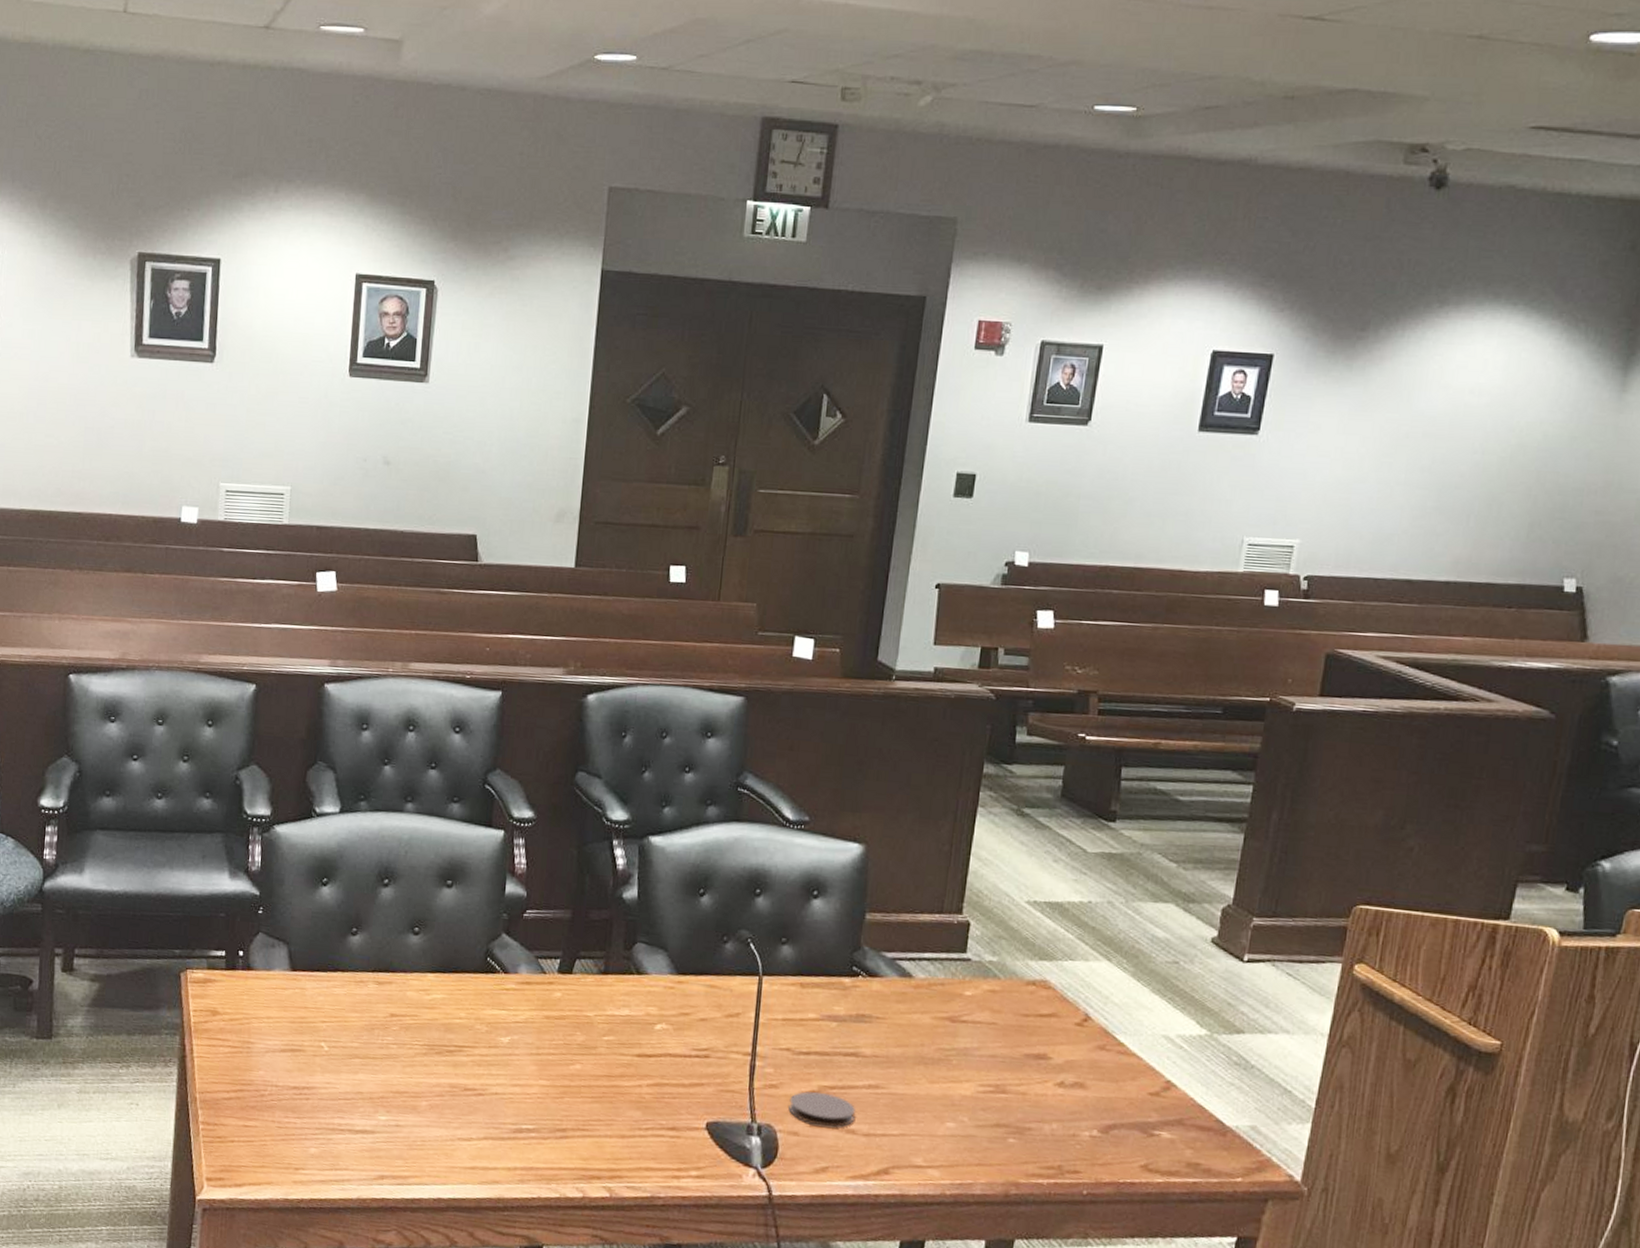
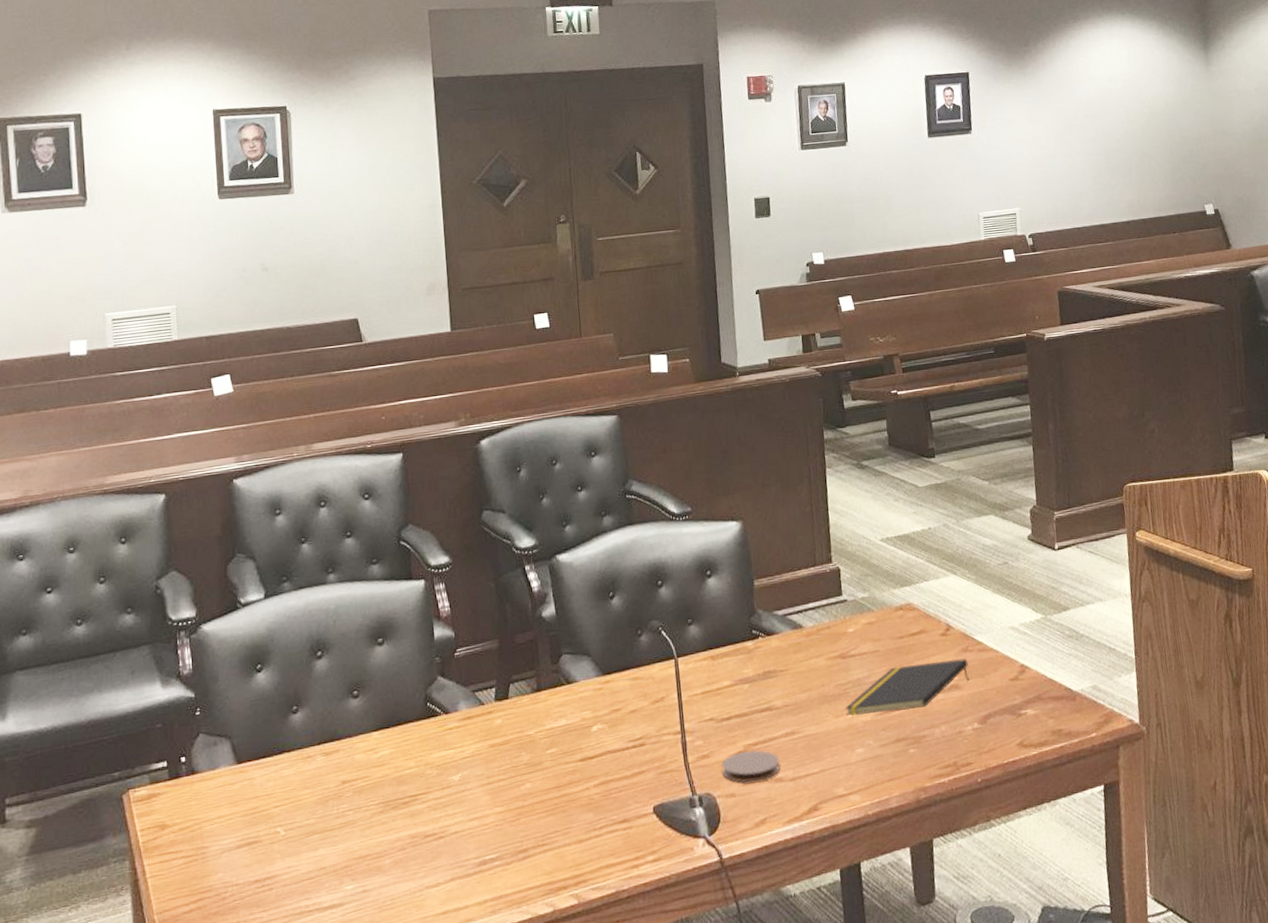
notepad: none [942,1045,1102,1098] -> present [845,658,969,716]

